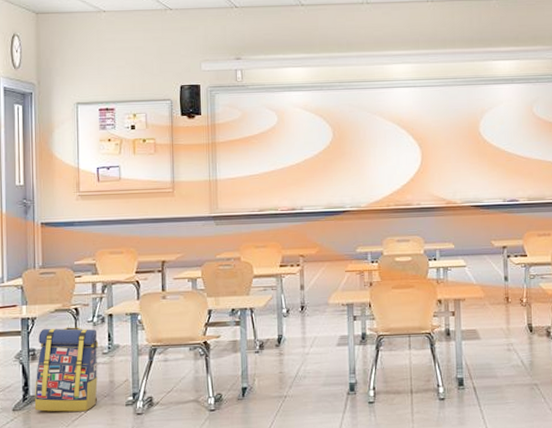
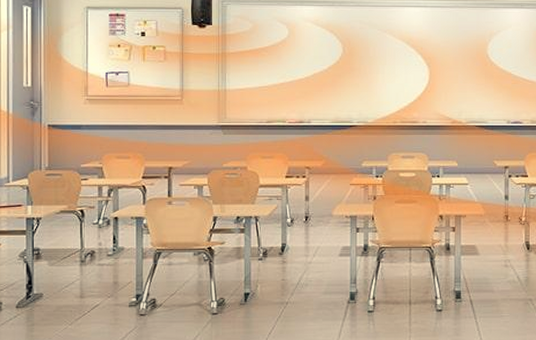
backpack: present [34,327,99,412] -> none [38,228,104,311]

